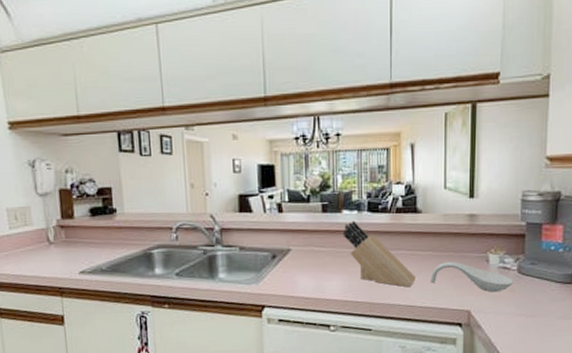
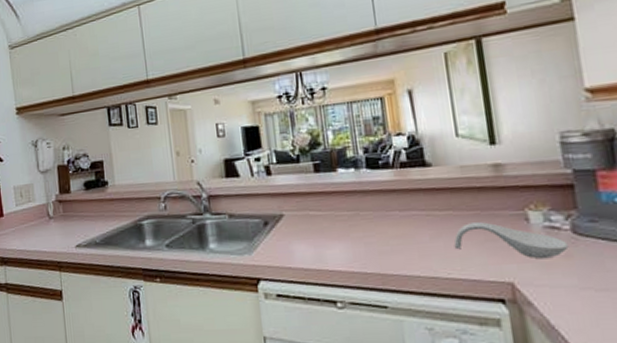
knife block: present [342,220,415,288] -> none [340,179,435,255]

